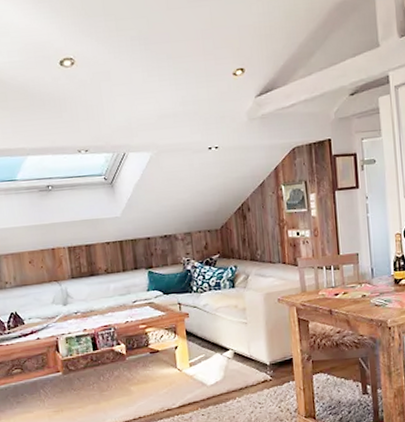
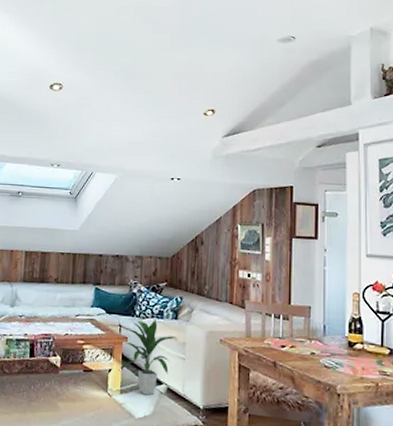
indoor plant: none [184,291,236,363] -> present [118,319,176,395]

